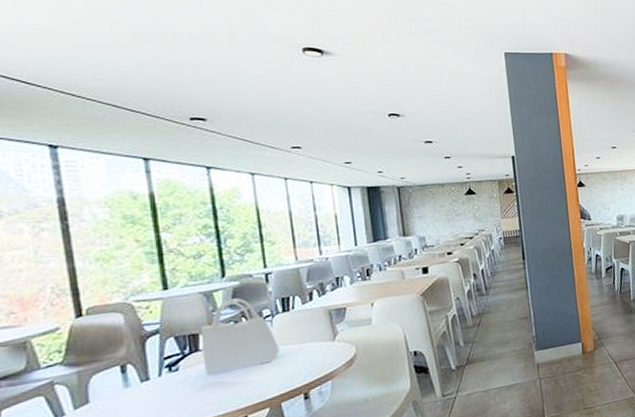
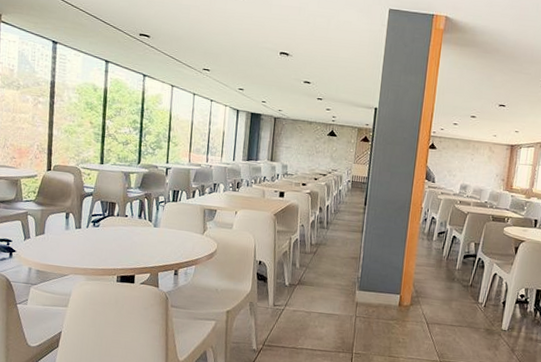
handbag: present [201,298,280,376] -> none [115,182,165,239]

